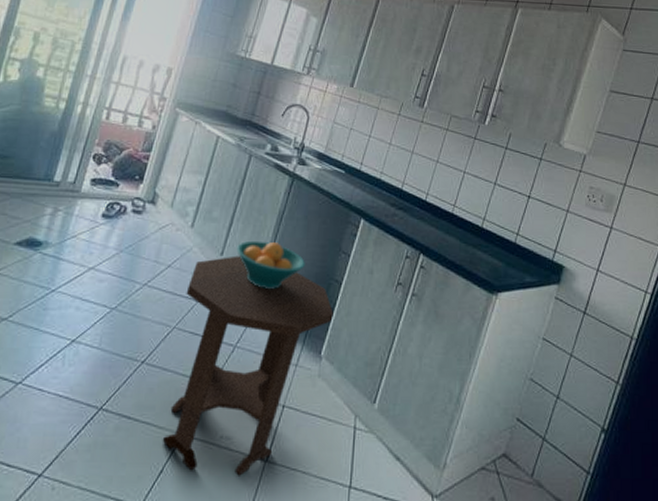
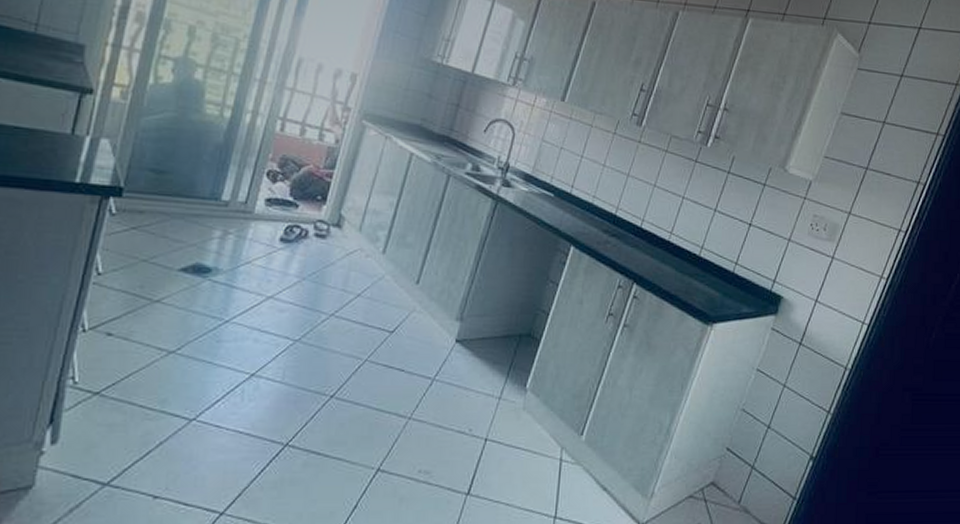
side table: present [162,255,334,476] -> none [355,284,540,510]
fruit bowl: present [237,240,305,289] -> none [434,268,510,319]

